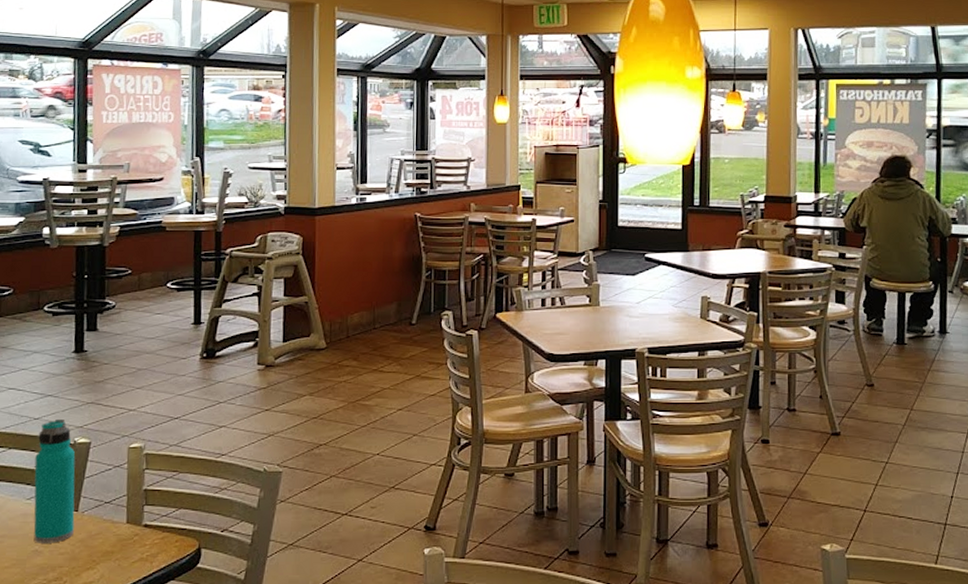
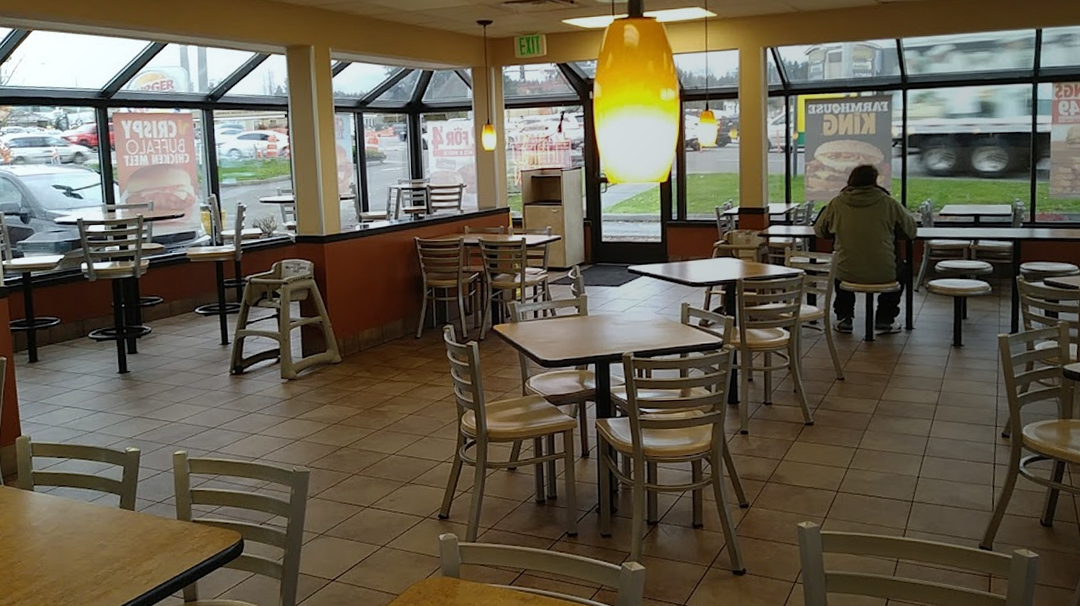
water bottle: present [34,420,76,543] -> none [93,432,132,539]

